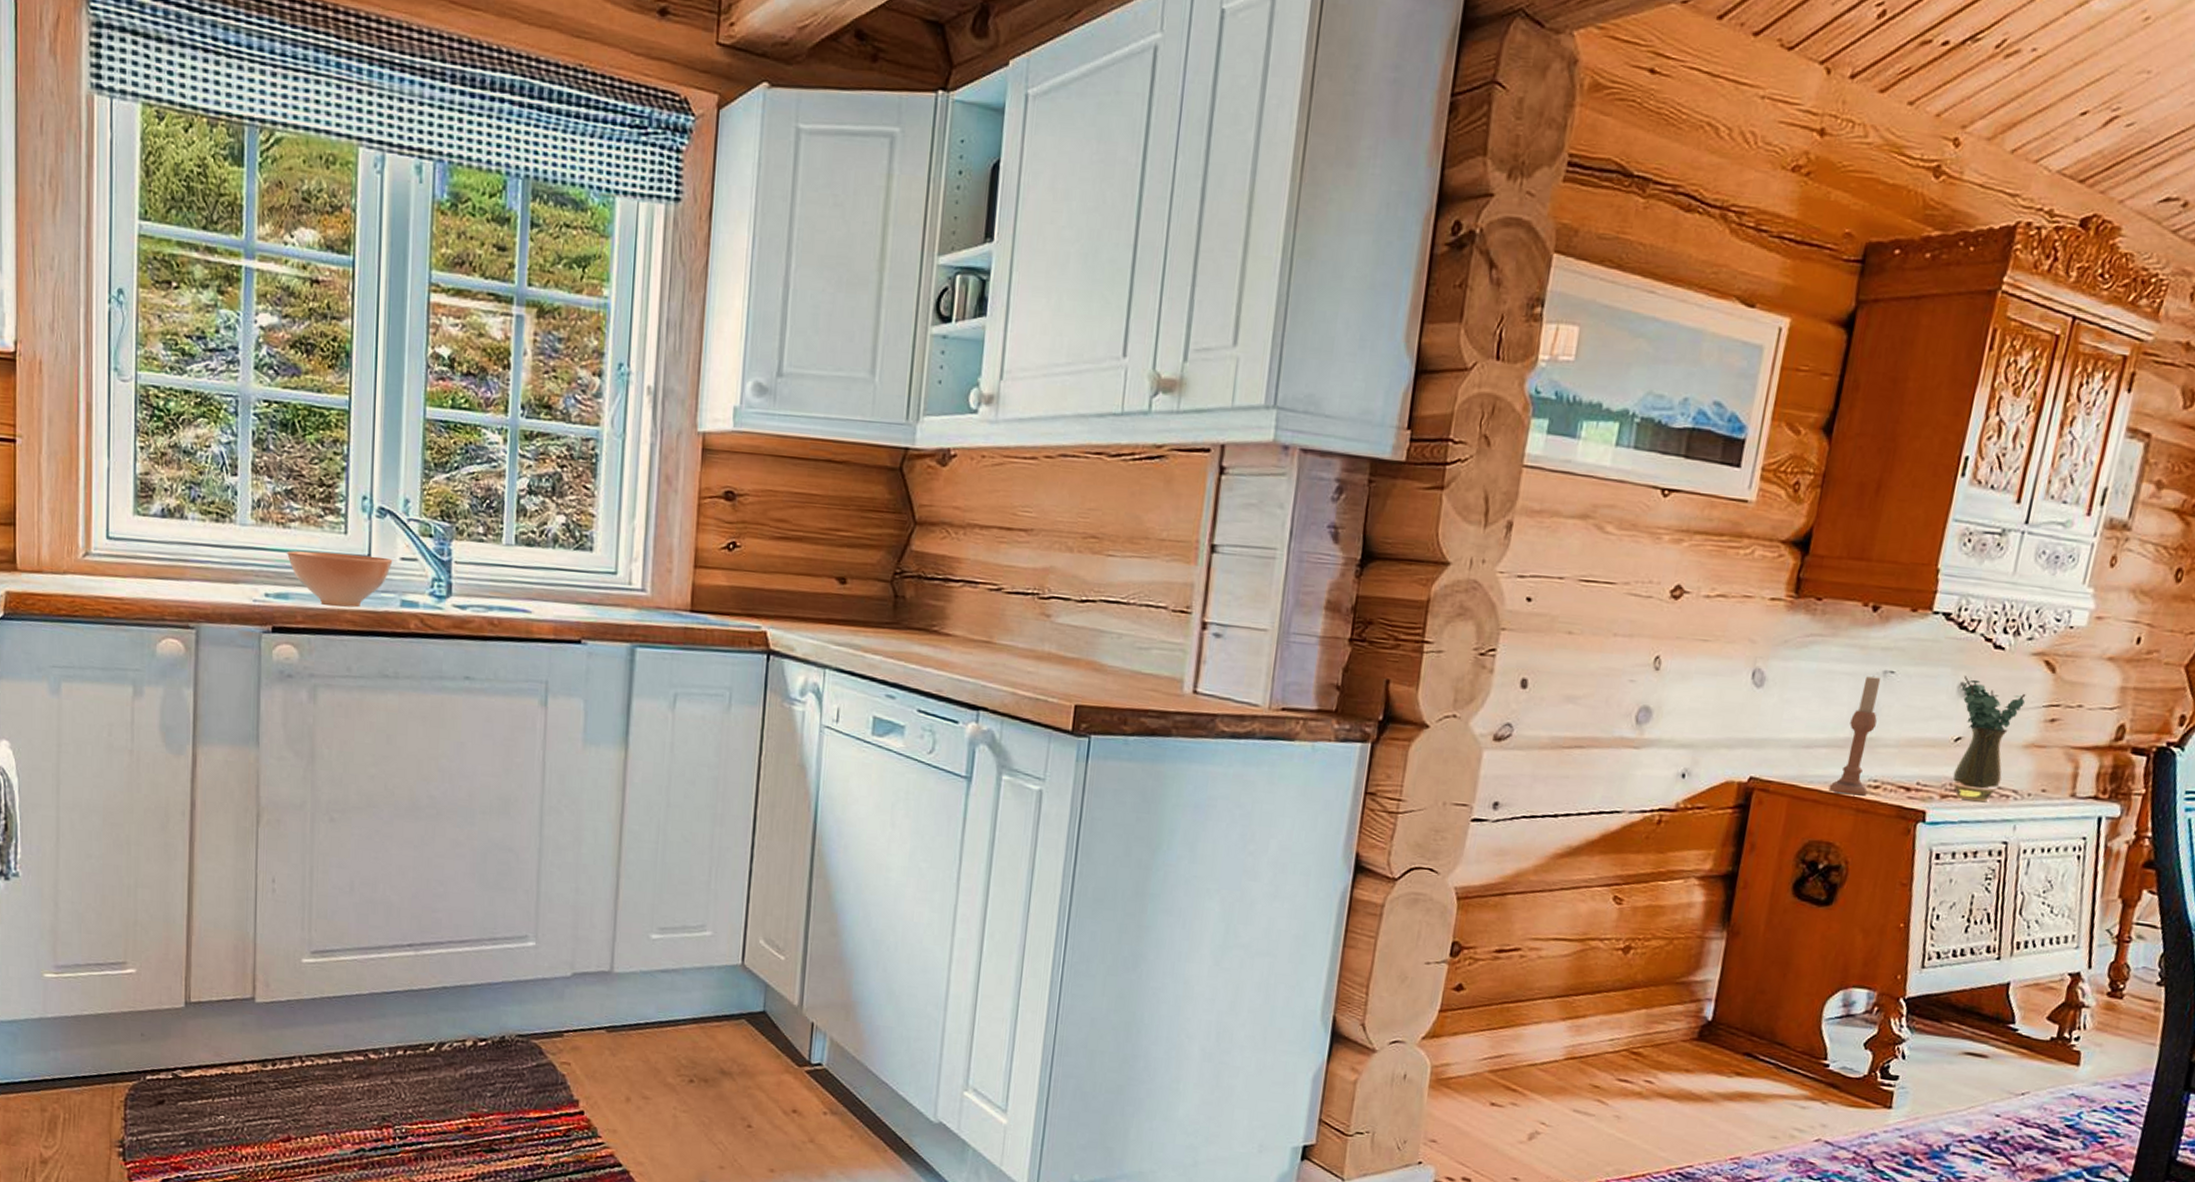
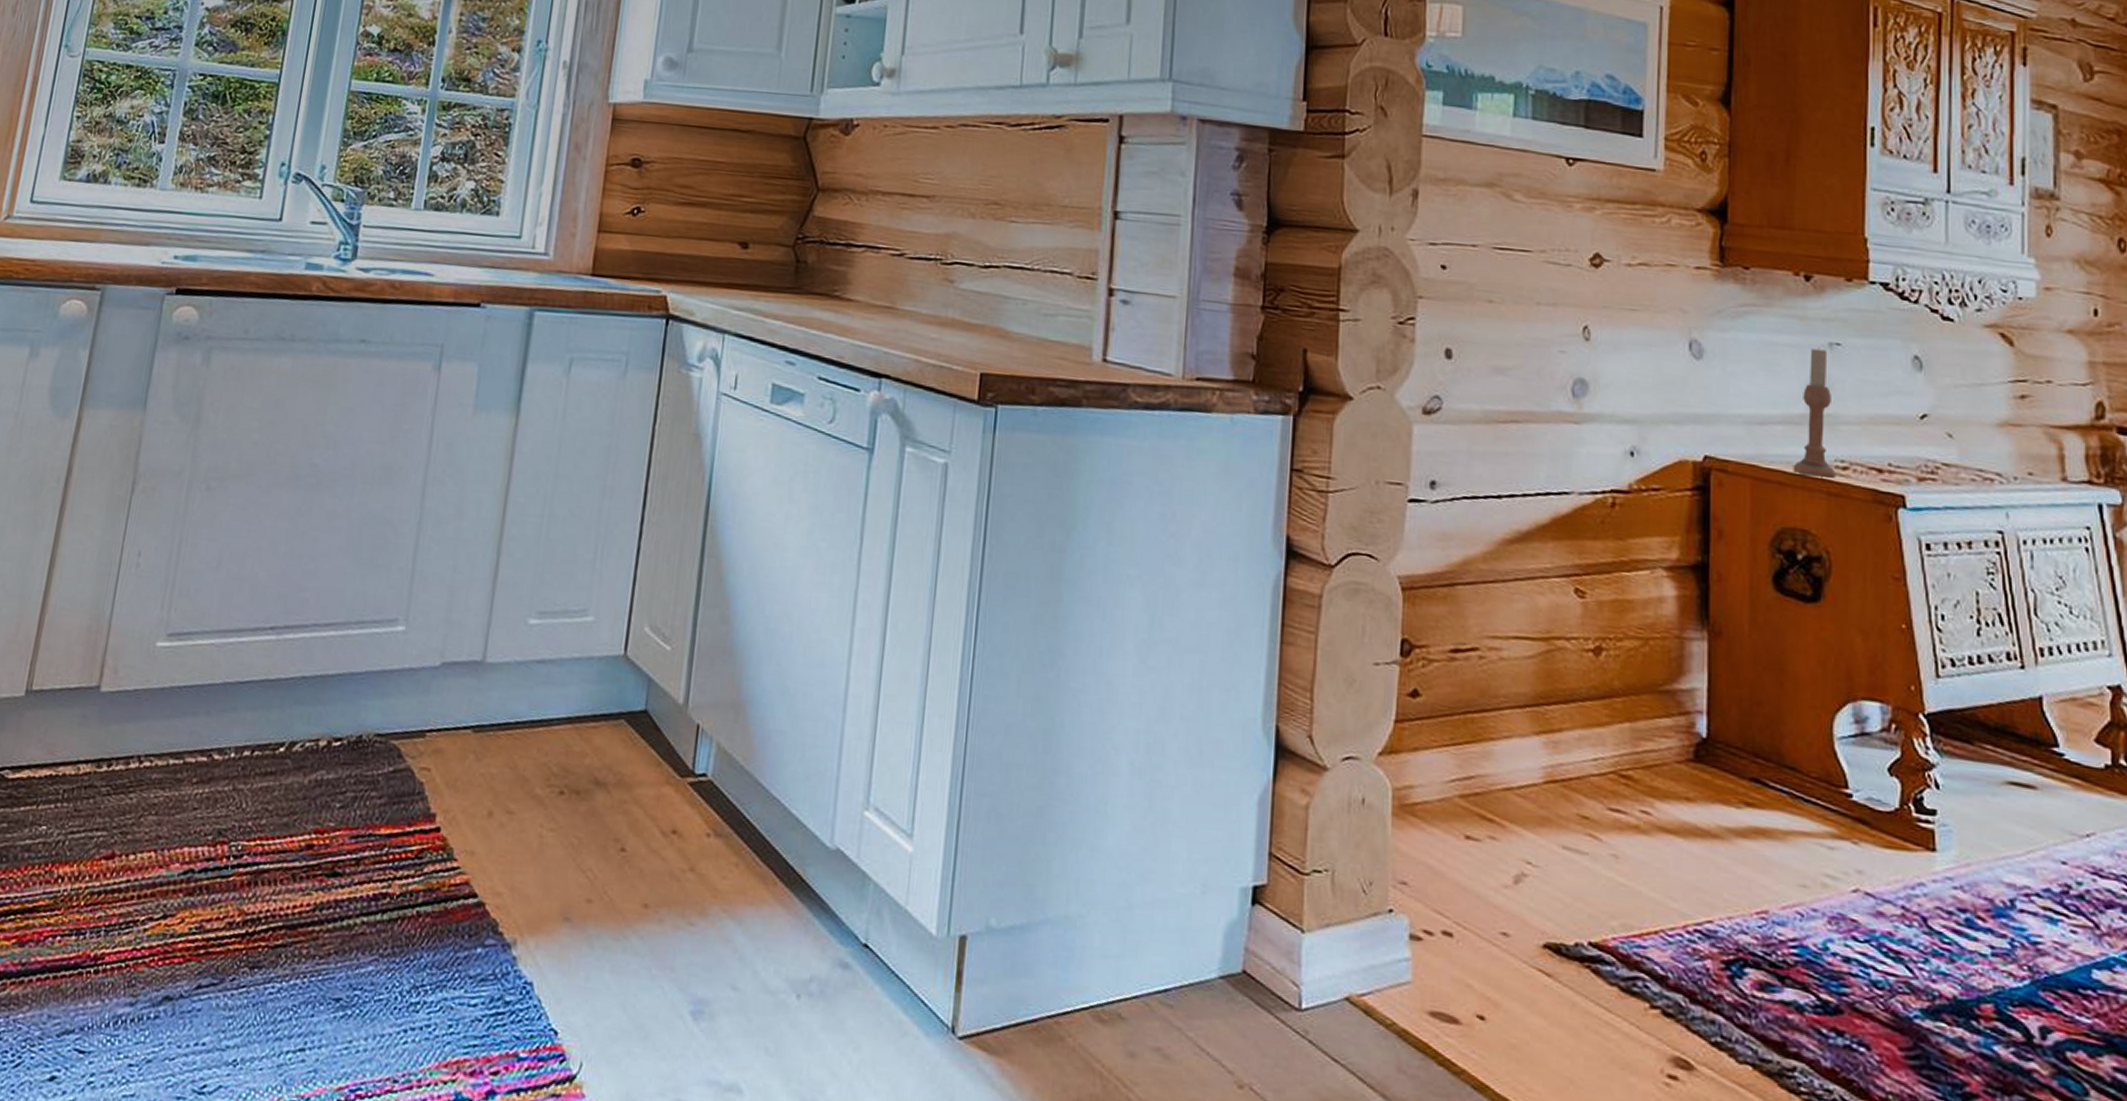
bowl: present [287,550,393,608] -> none [201,214,303,270]
vase: present [1952,675,2026,803] -> none [1915,348,1988,487]

